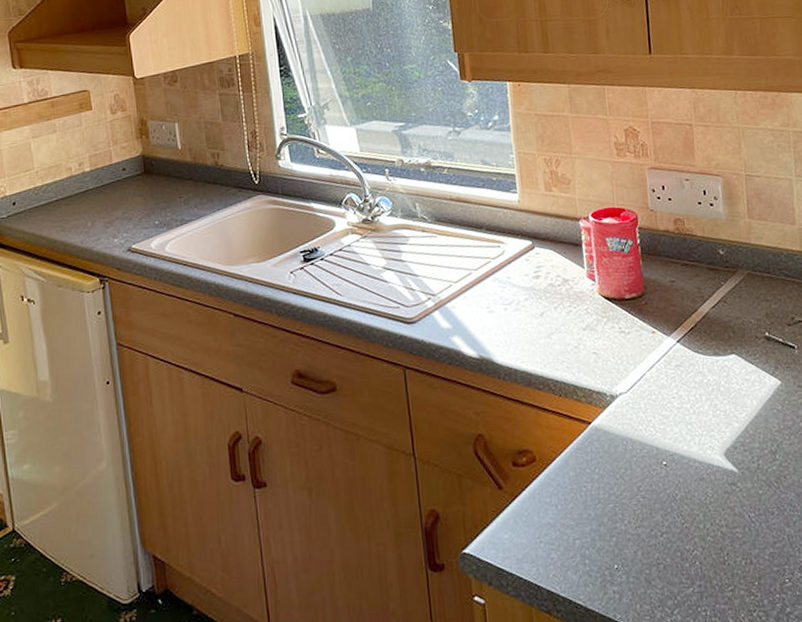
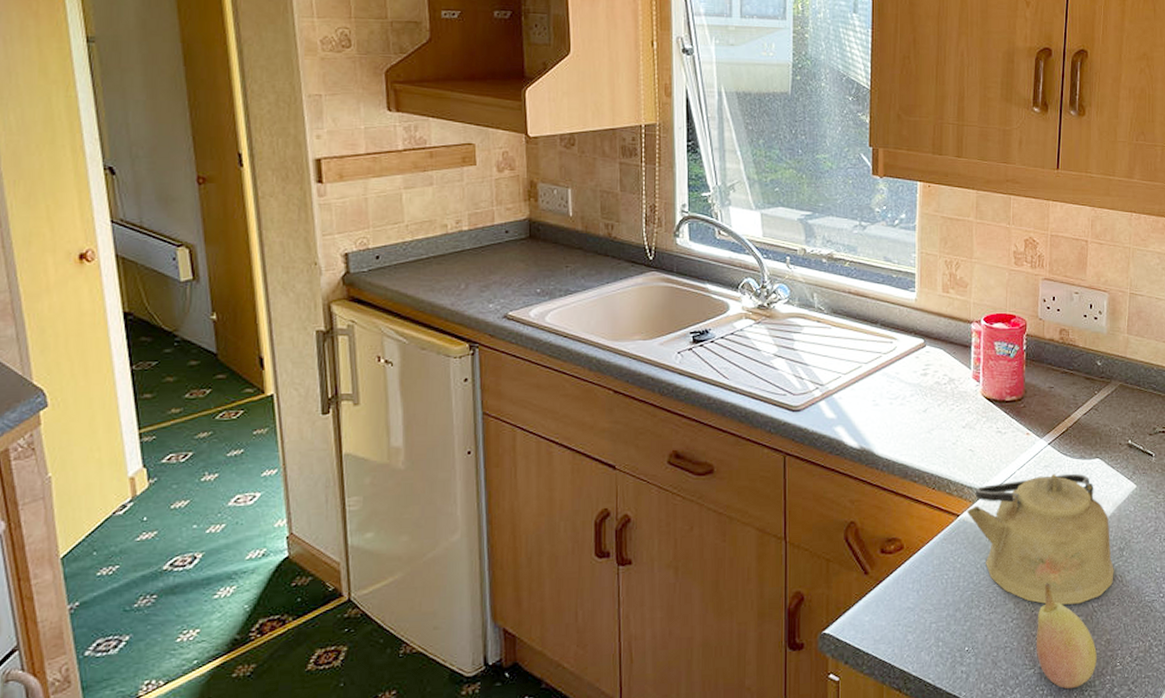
kettle: none [597,372,769,516] -> present [966,473,1114,605]
fruit: none [689,492,763,609] -> present [1036,583,1097,689]

